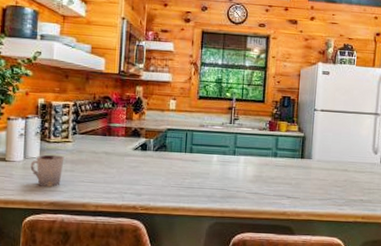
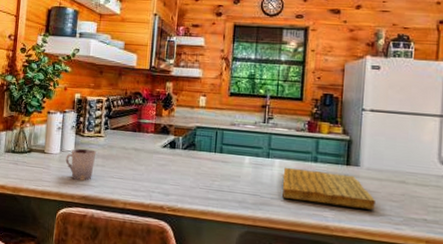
cutting board: none [247,162,324,195] -> present [282,167,375,210]

